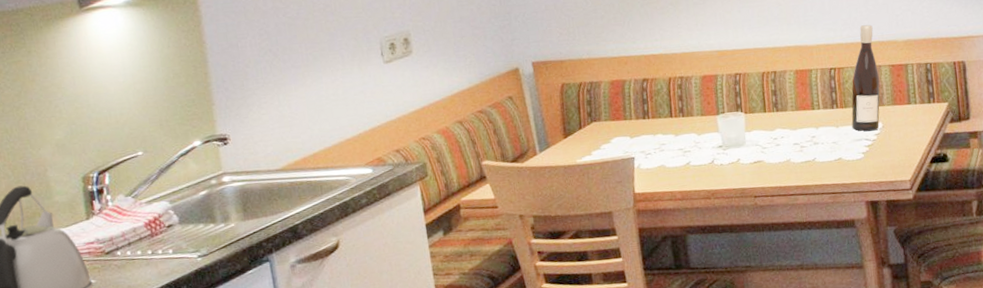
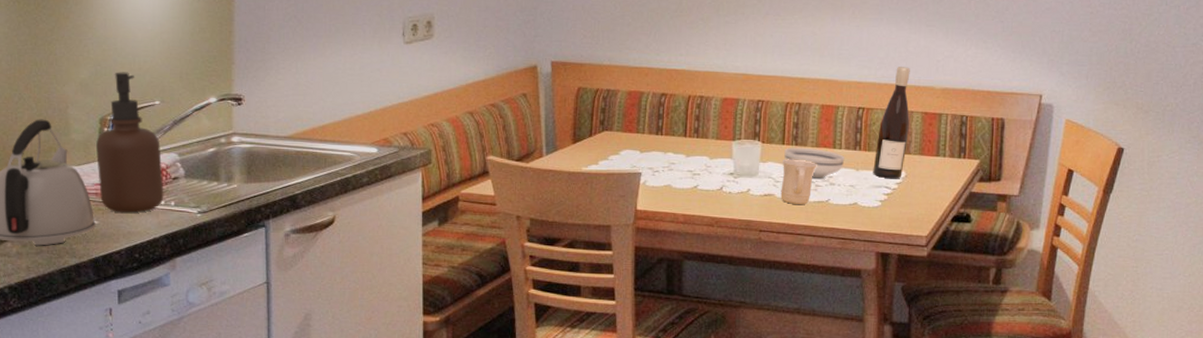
soap dispenser: none [81,127,161,268] -> present [96,72,164,213]
mug: none [766,124,800,168] -> present [780,159,817,205]
bowl: none [767,112,825,140] -> present [784,147,845,179]

